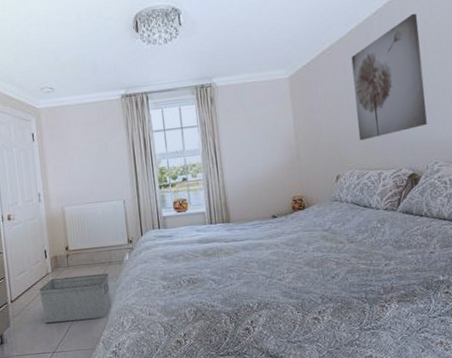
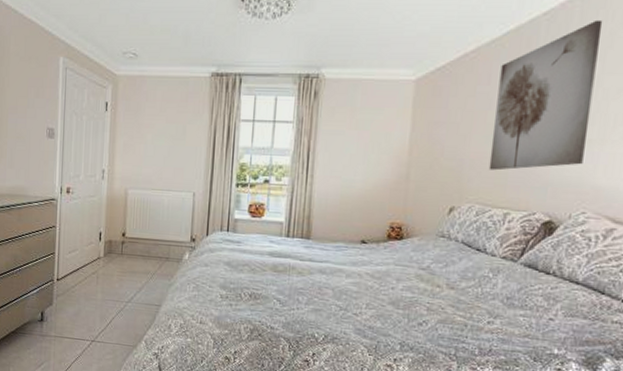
storage bin: present [39,273,111,323] -> none [88,263,164,316]

